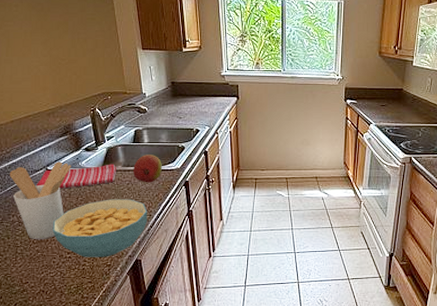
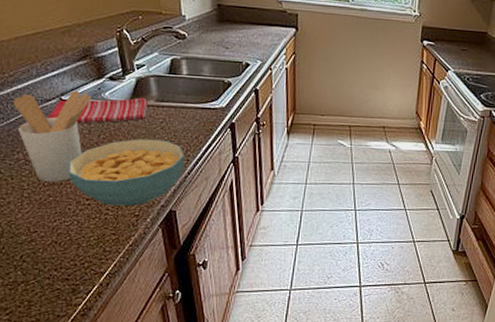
fruit: present [133,155,162,183] -> none [168,89,203,123]

